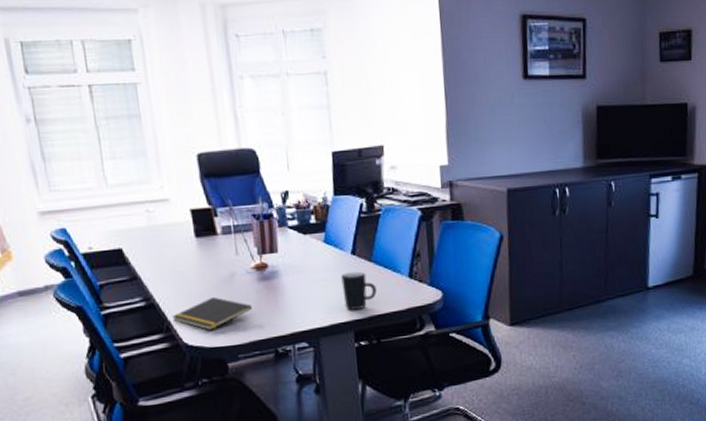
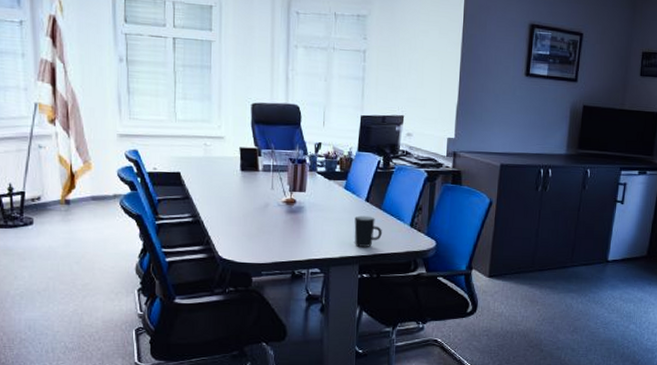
notepad: present [172,296,253,330] -> none [212,221,279,248]

